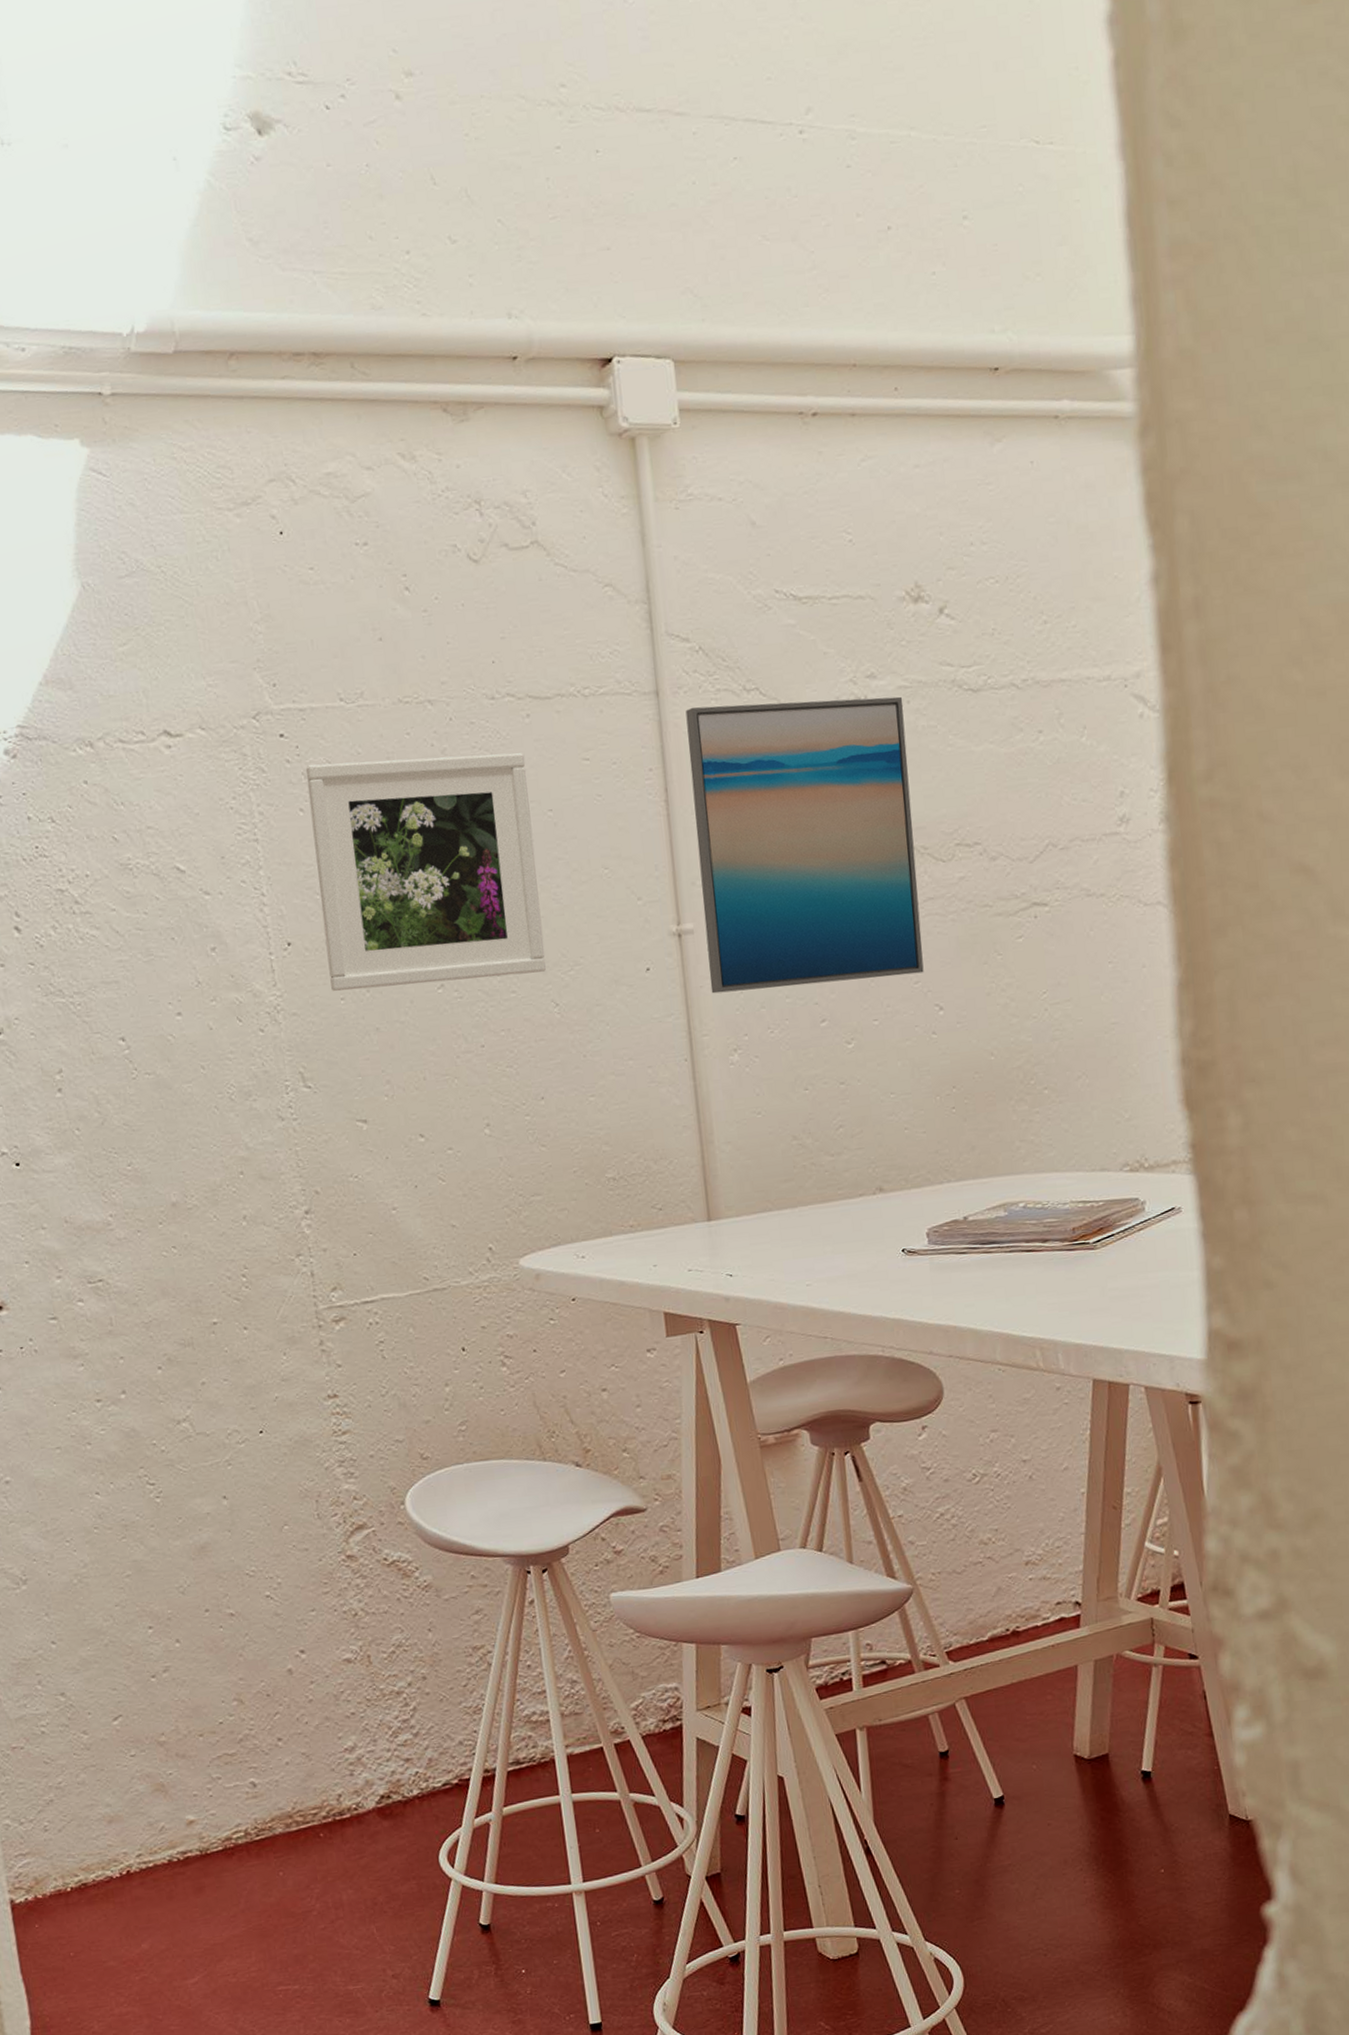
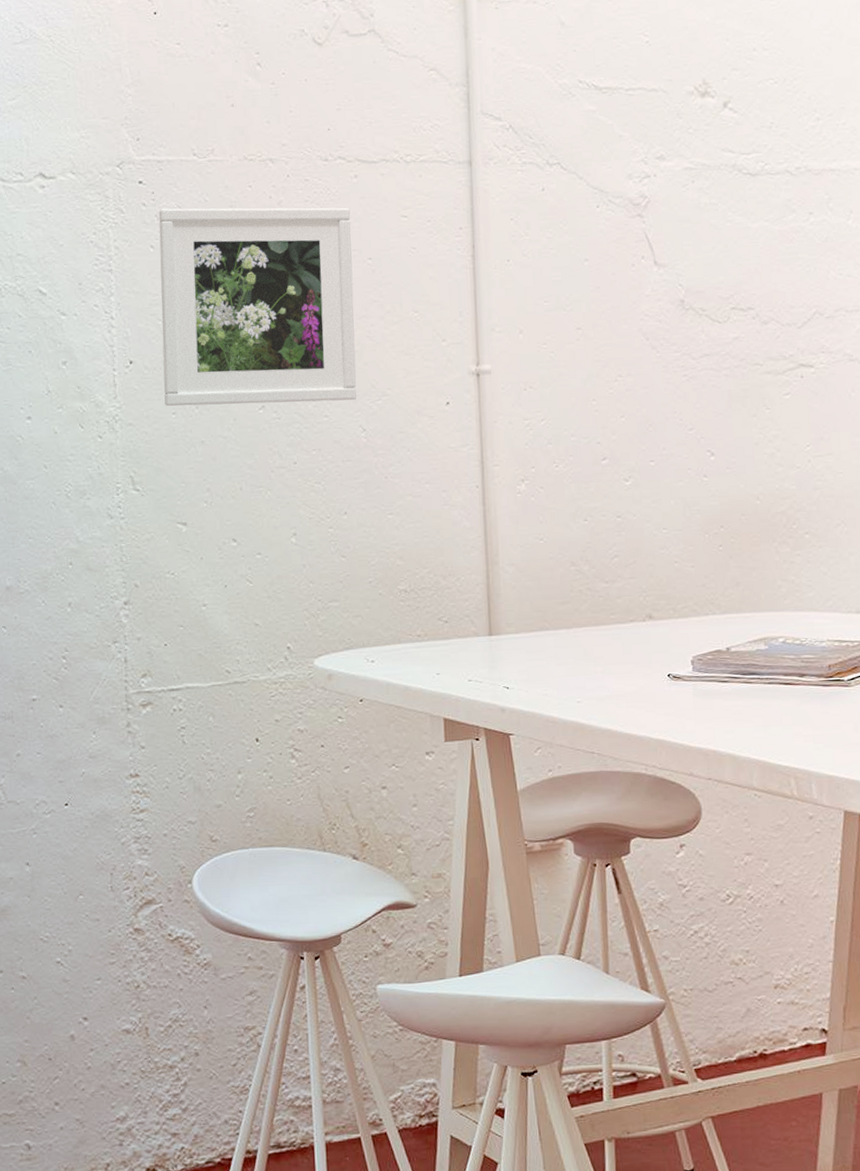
wall art: present [685,696,924,994] -> none [494,176,698,429]

